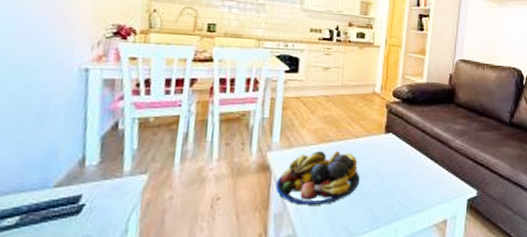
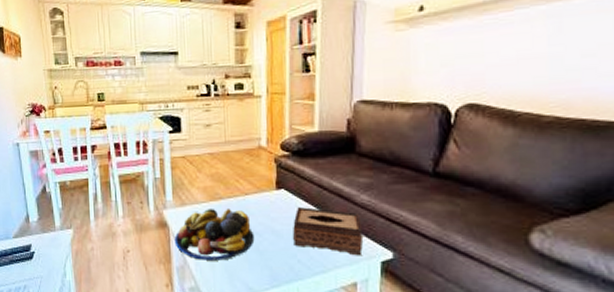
tissue box: none [396,150,454,195] -> present [293,207,363,256]

